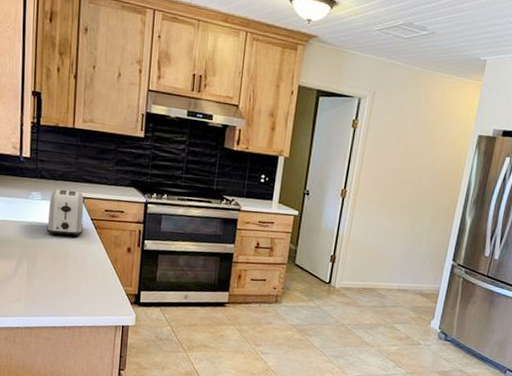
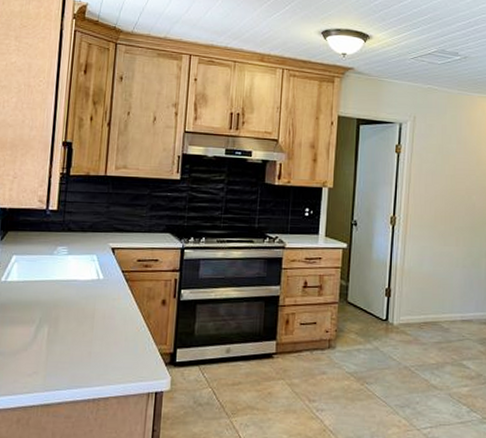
toaster: present [47,189,84,237] -> none [72,241,115,293]

